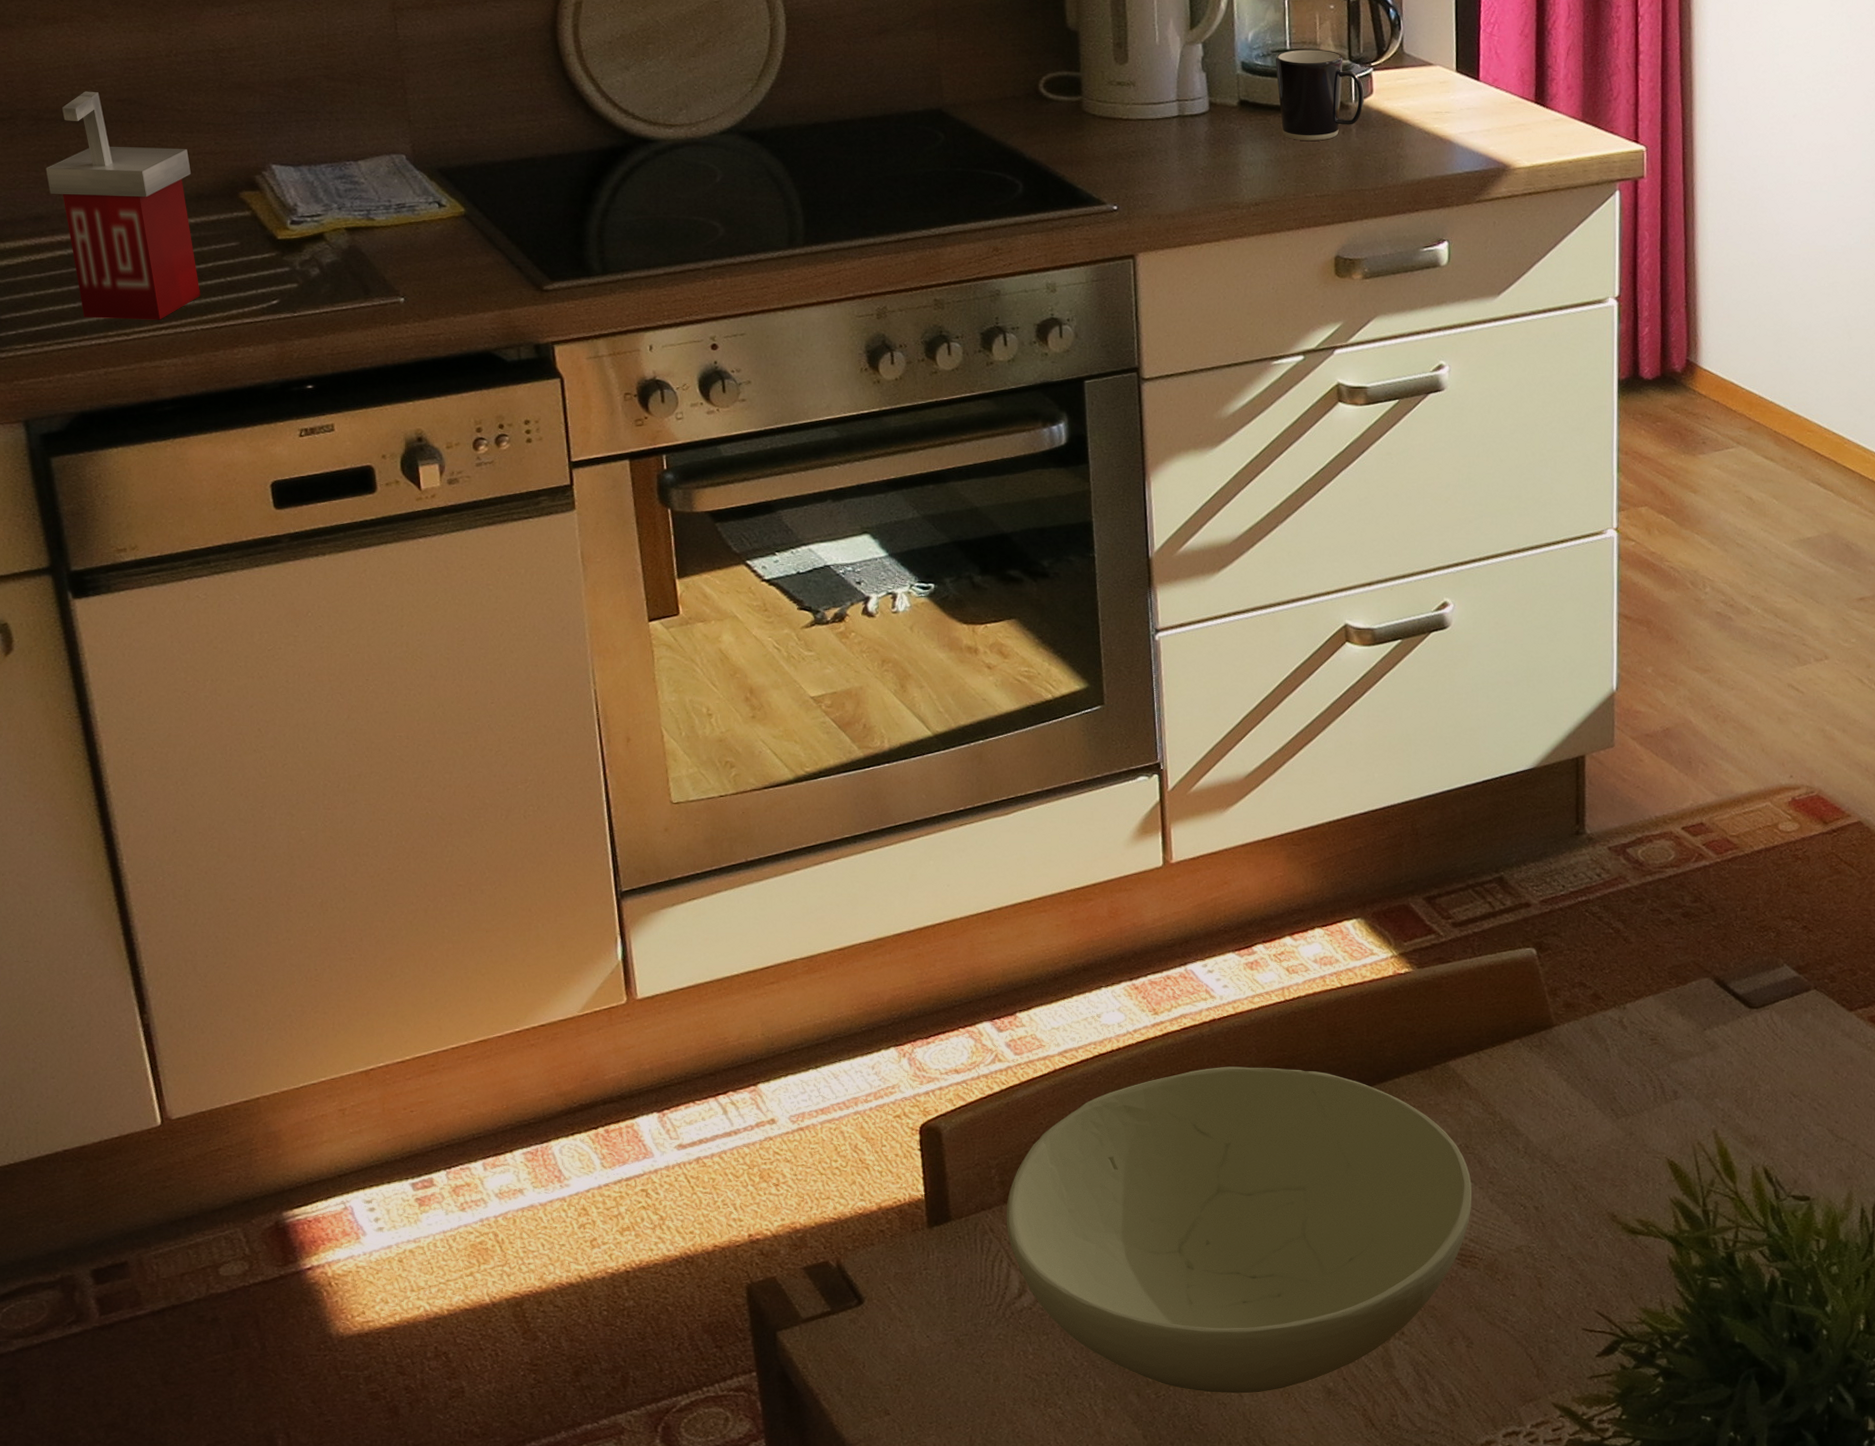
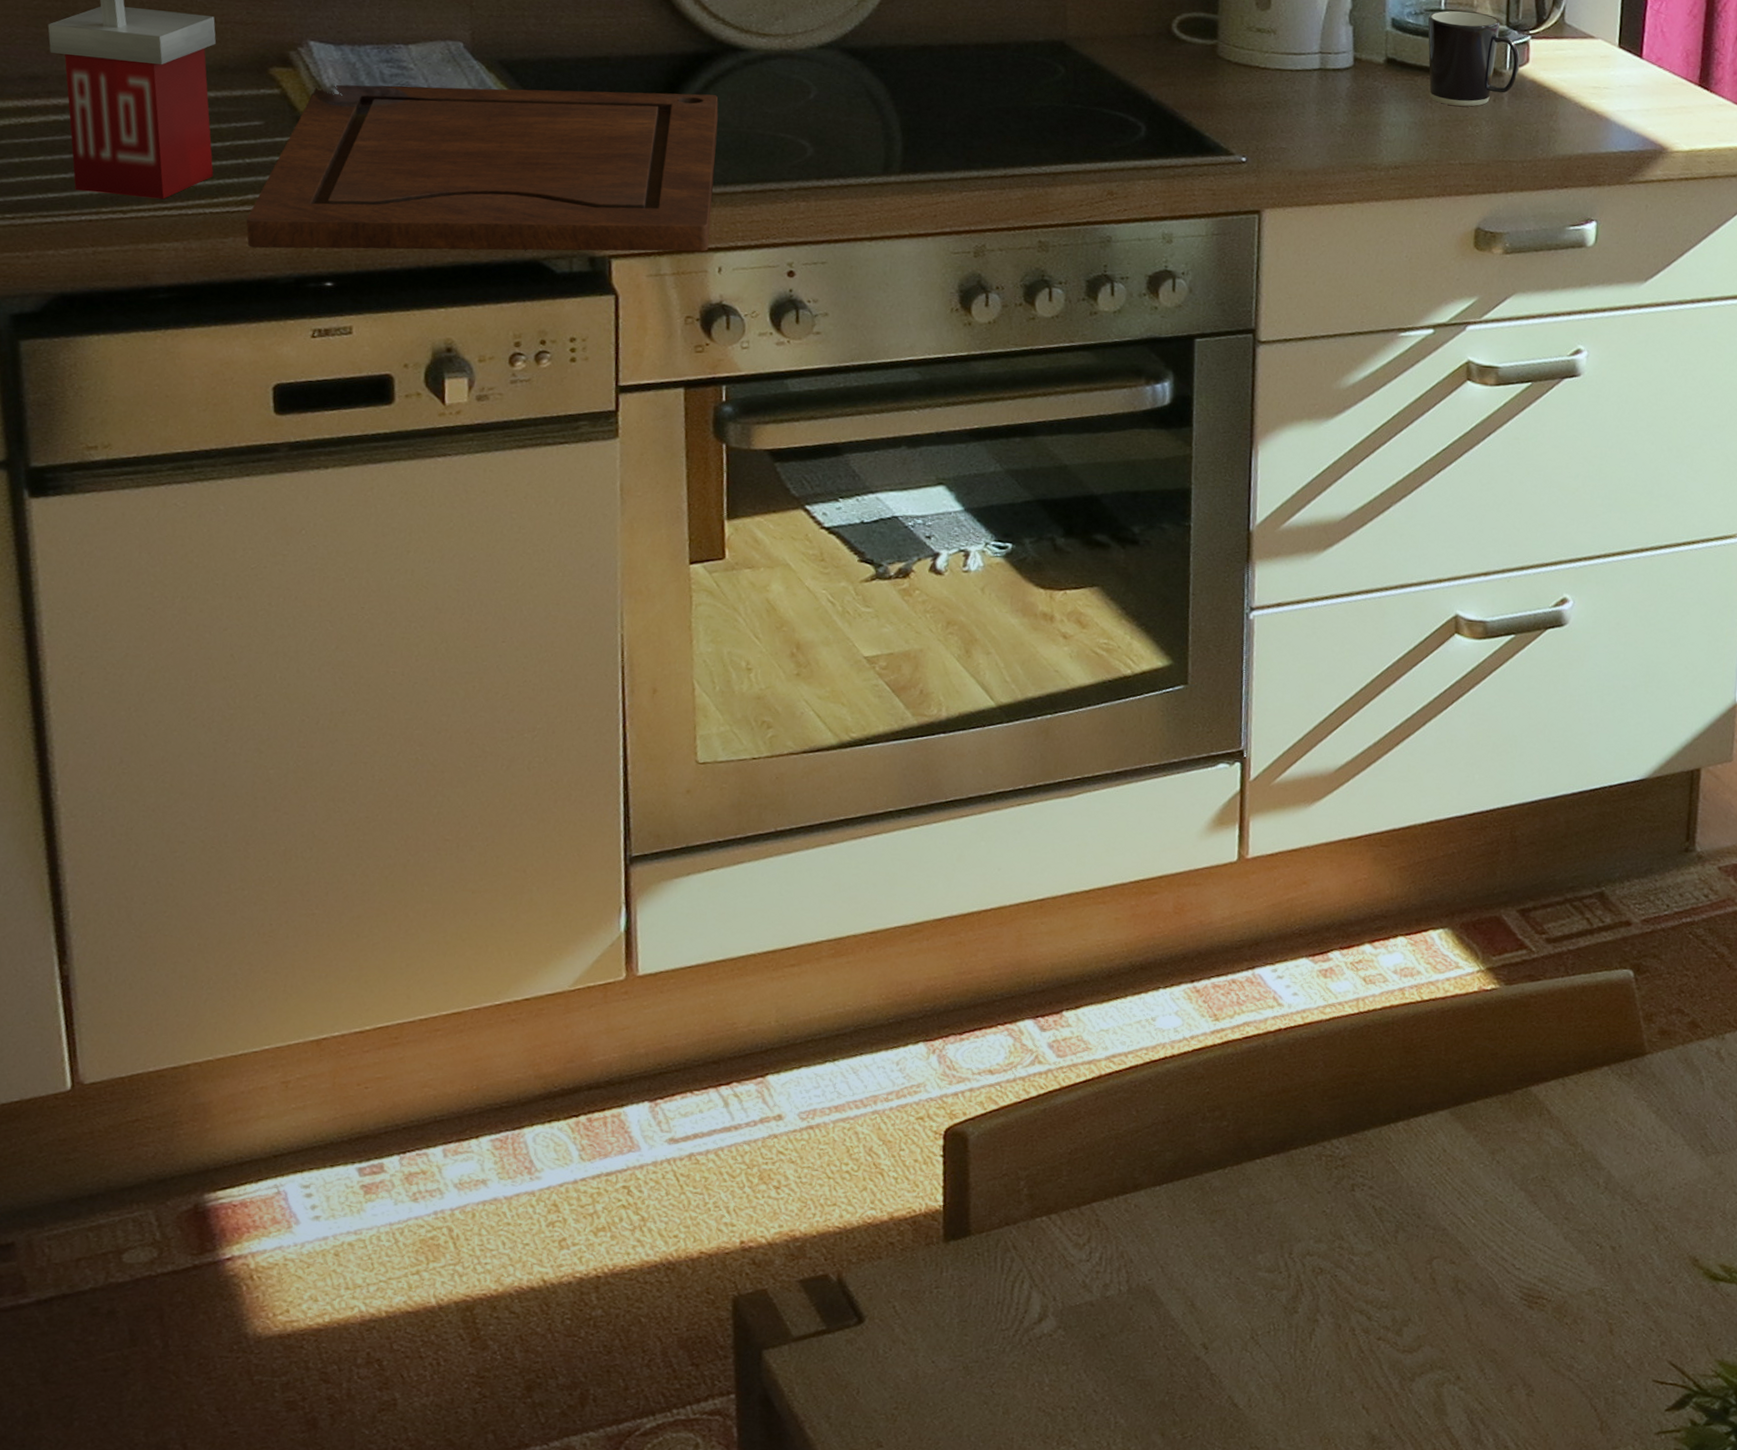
cutting board: none [233,185,639,358] -> present [246,84,719,252]
bowl: present [1006,1066,1472,1394] -> none [1031,1080,1546,1438]

